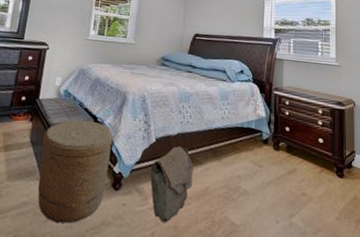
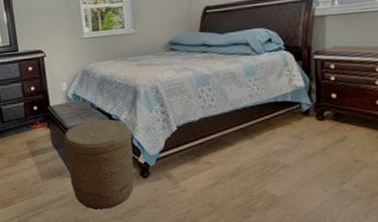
bag: present [150,146,194,223] -> none [176,131,224,201]

